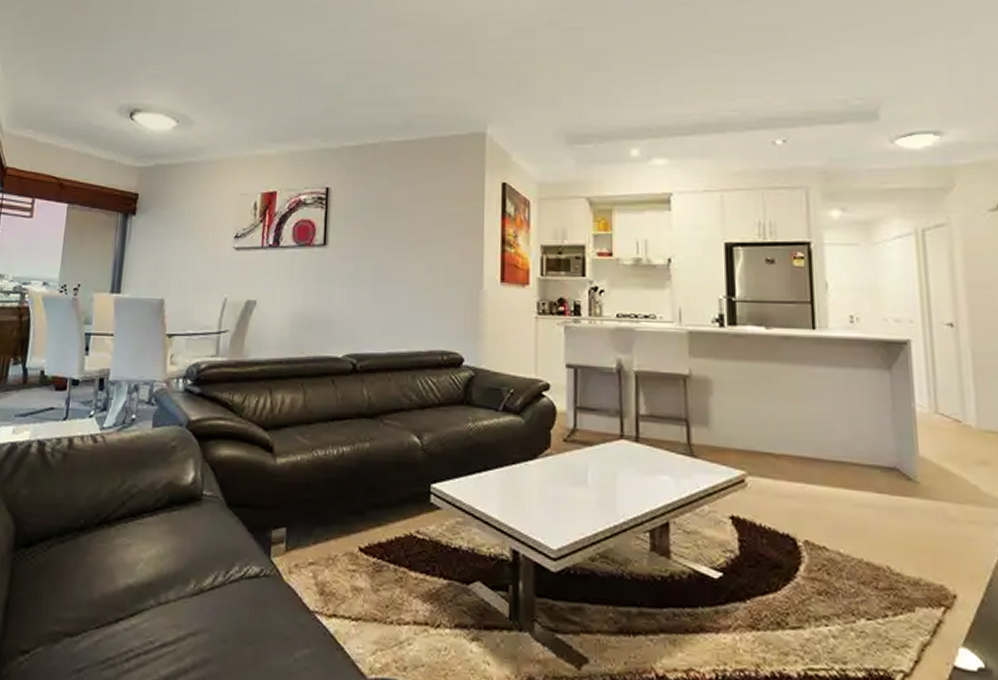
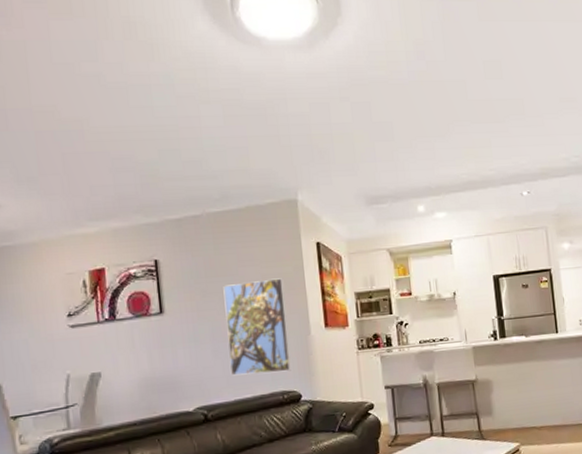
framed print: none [388,219,459,329] -> present [223,278,291,376]

